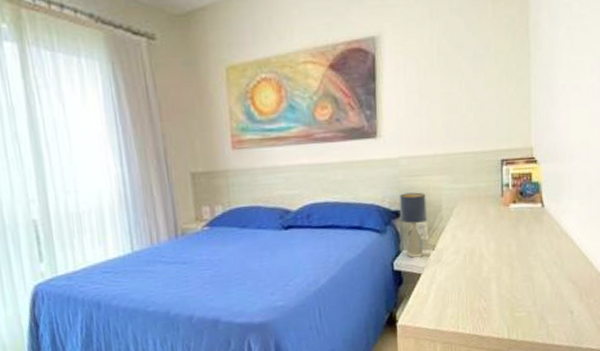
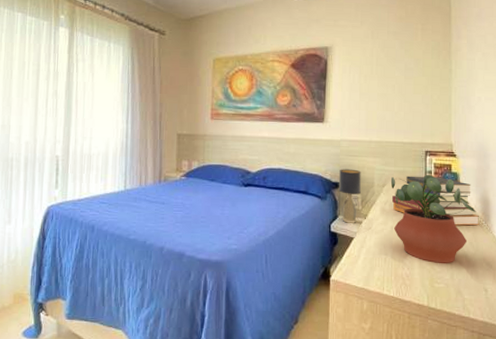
potted plant: none [461,188,561,290] -> present [390,175,477,263]
books: none [464,189,565,244] -> present [392,176,480,226]

